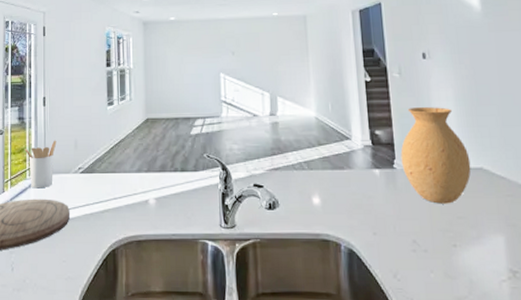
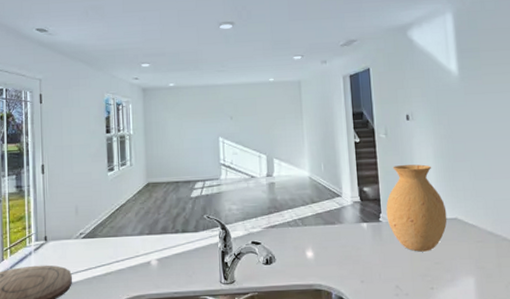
utensil holder: present [24,140,57,189] -> none [23,207,57,256]

